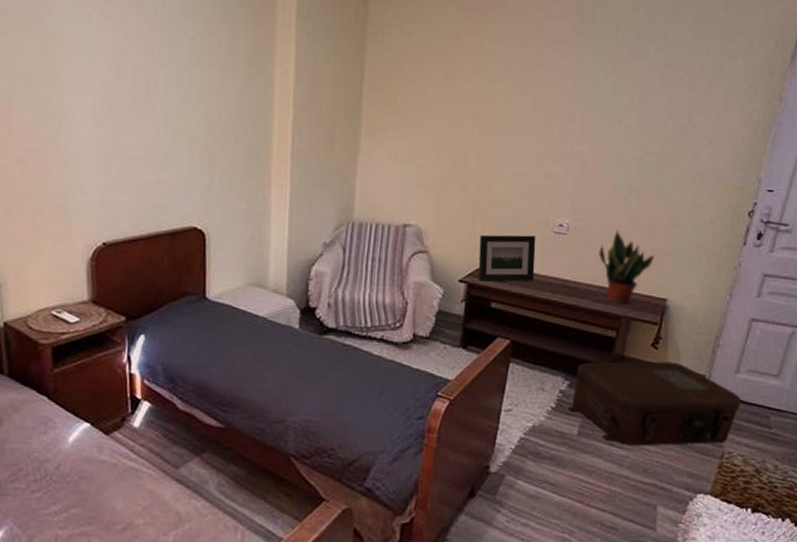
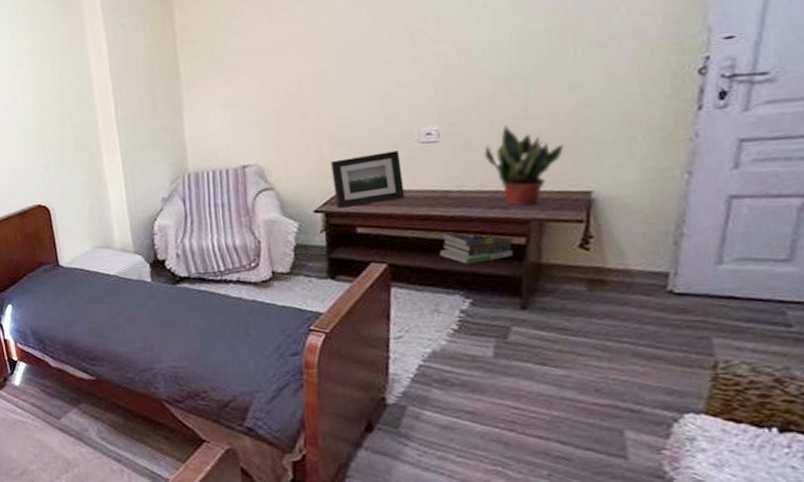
books: none [552,317,609,349] -> present [439,231,514,264]
suitcase: present [567,361,742,446] -> none [474,261,734,364]

